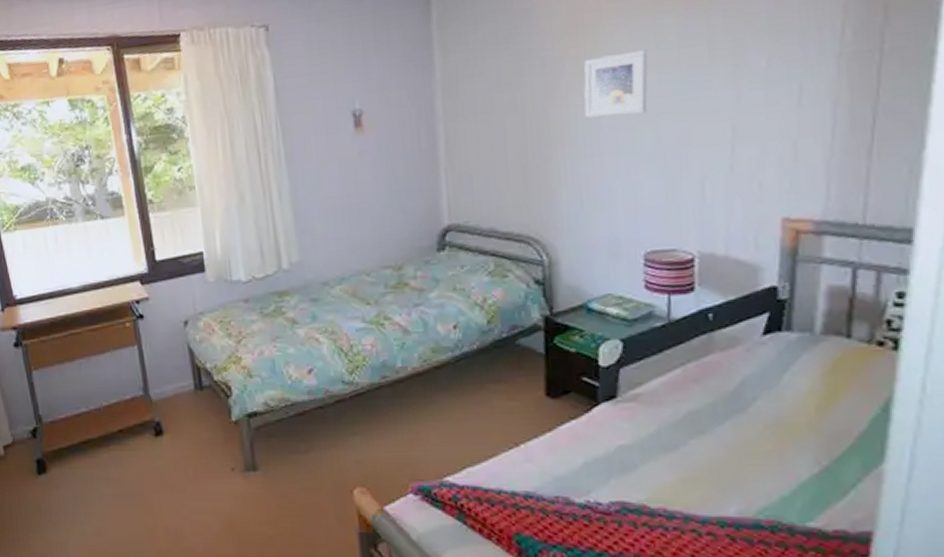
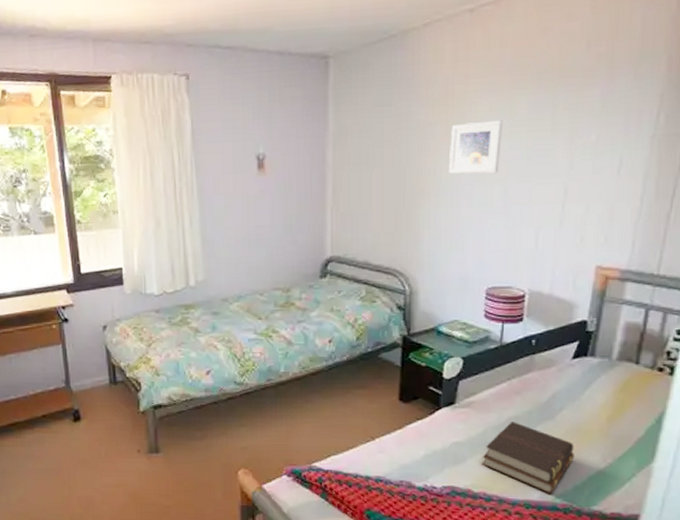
bible: none [657,417,777,508] -> present [482,422,574,494]

